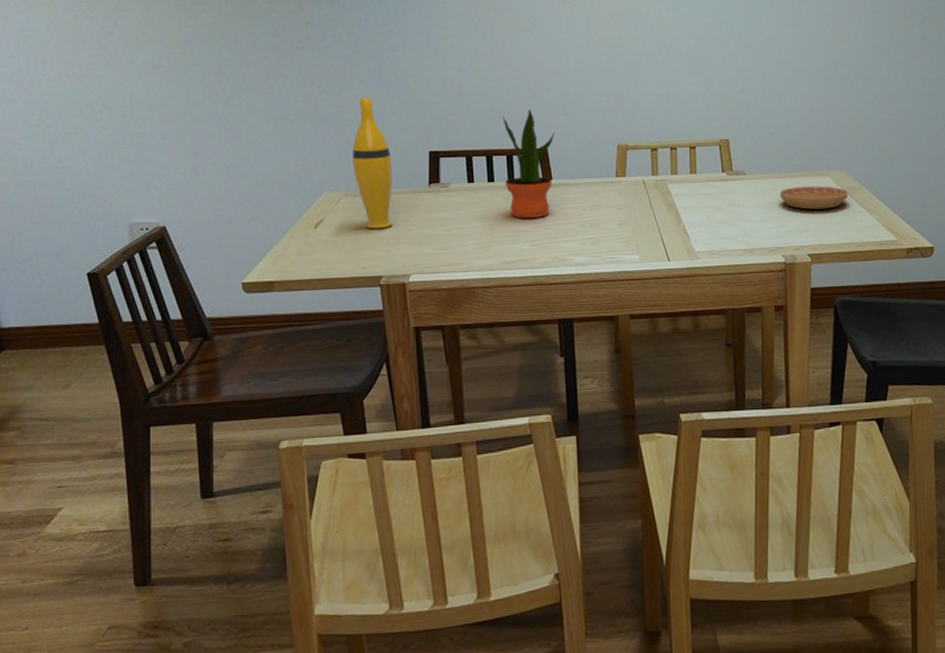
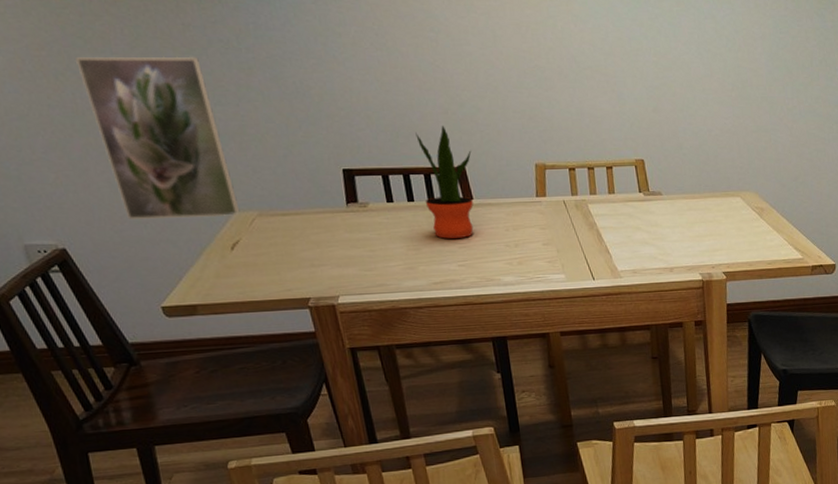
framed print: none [205,50,328,199] -> present [76,56,240,219]
vase: present [353,97,393,229] -> none [259,110,314,250]
saucer: present [779,186,848,210] -> none [694,206,758,229]

